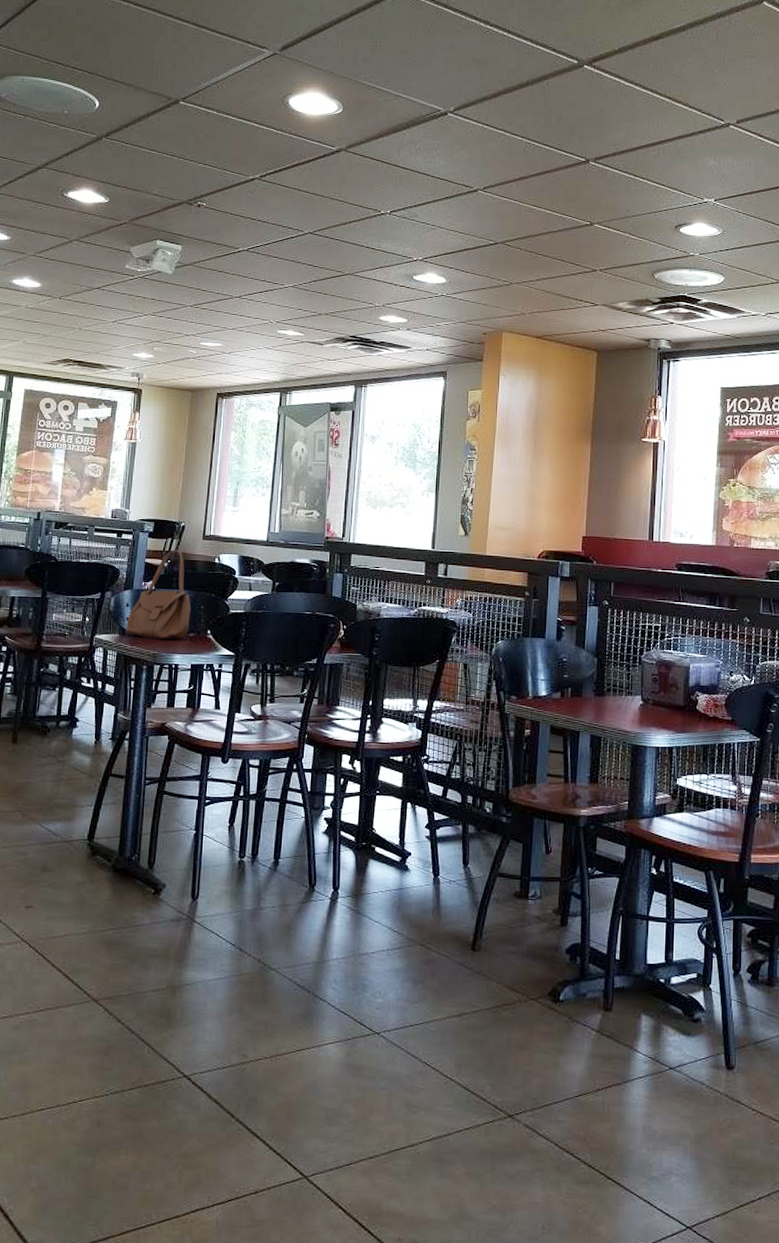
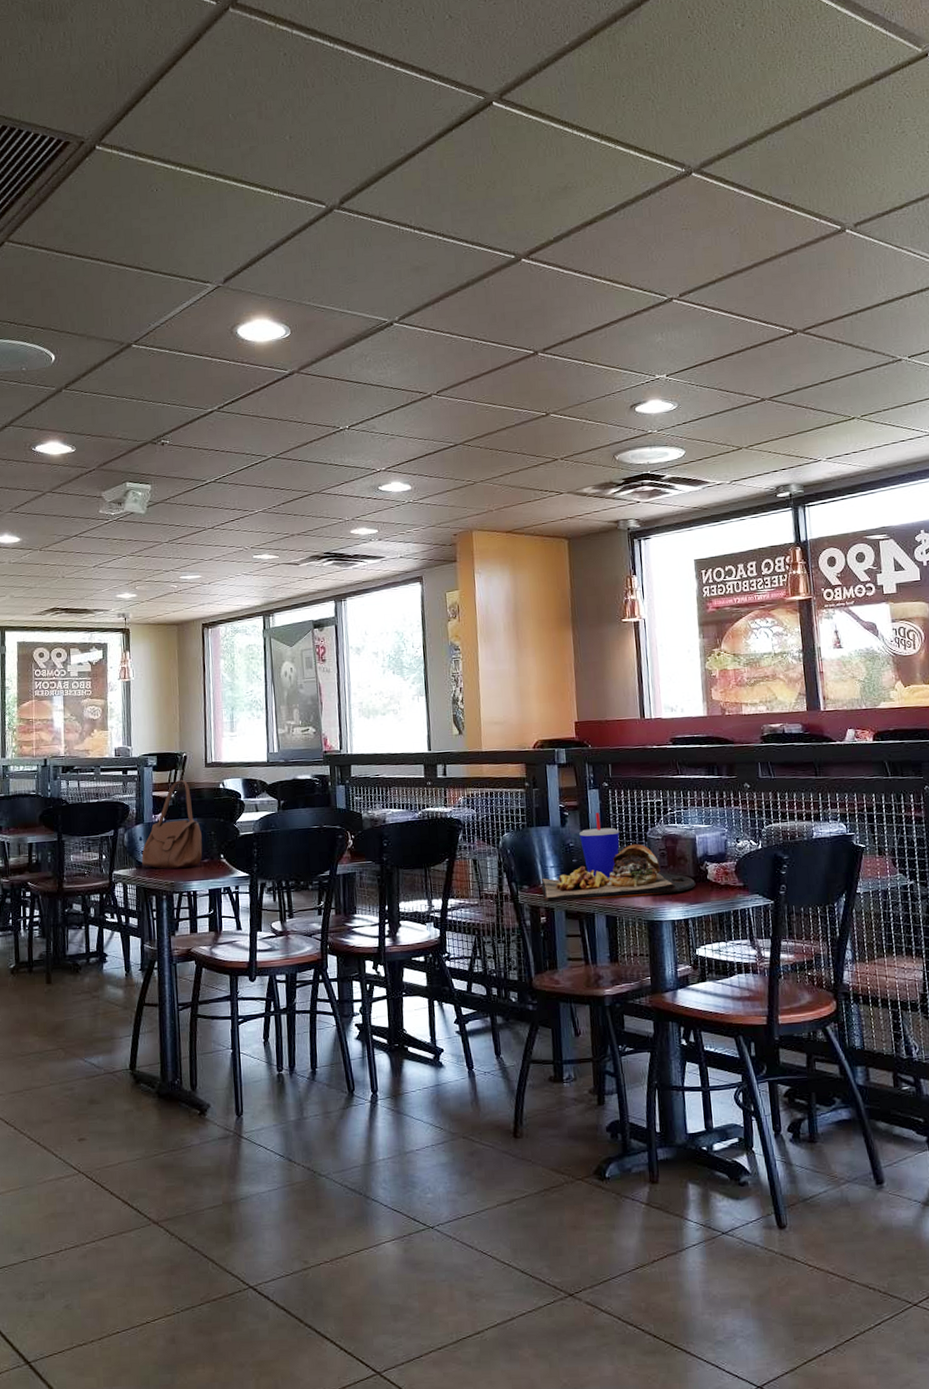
food tray: none [529,666,684,720] -> present [541,843,696,902]
beverage cup: none [574,630,615,698] -> present [579,813,620,878]

